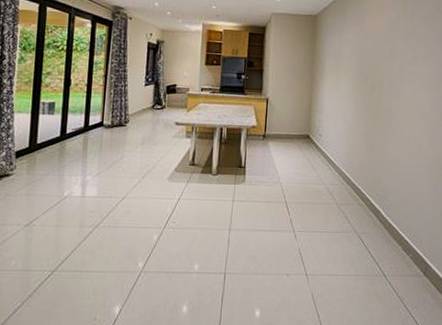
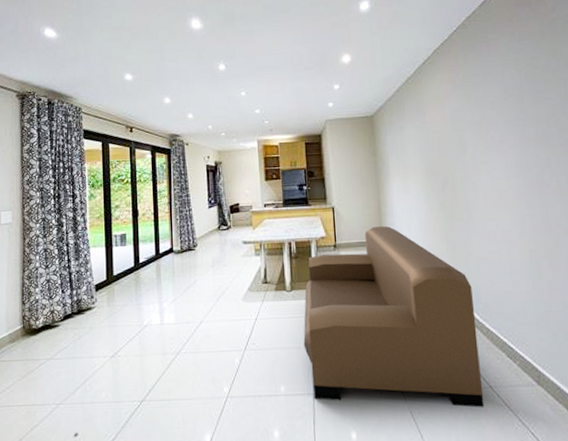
sofa: none [222,121,382,293] -> present [303,225,485,408]

